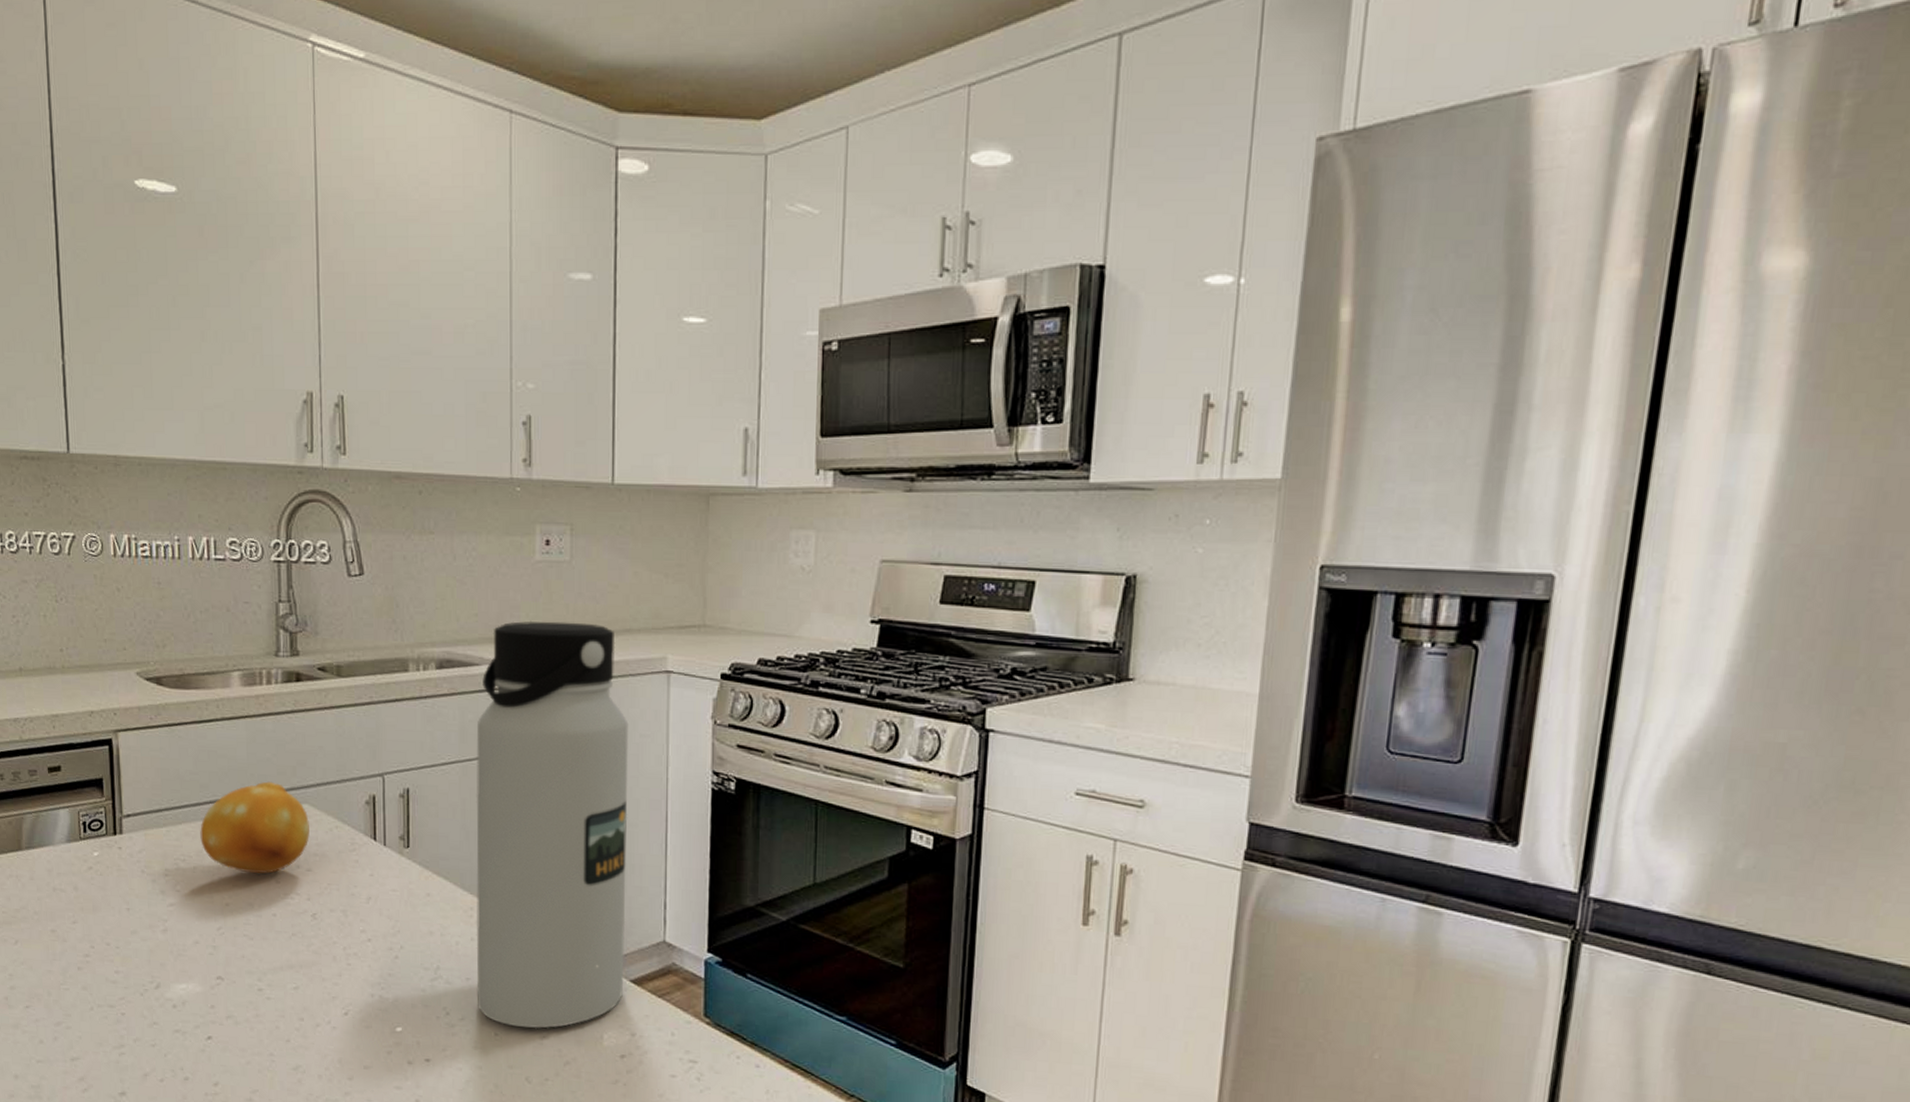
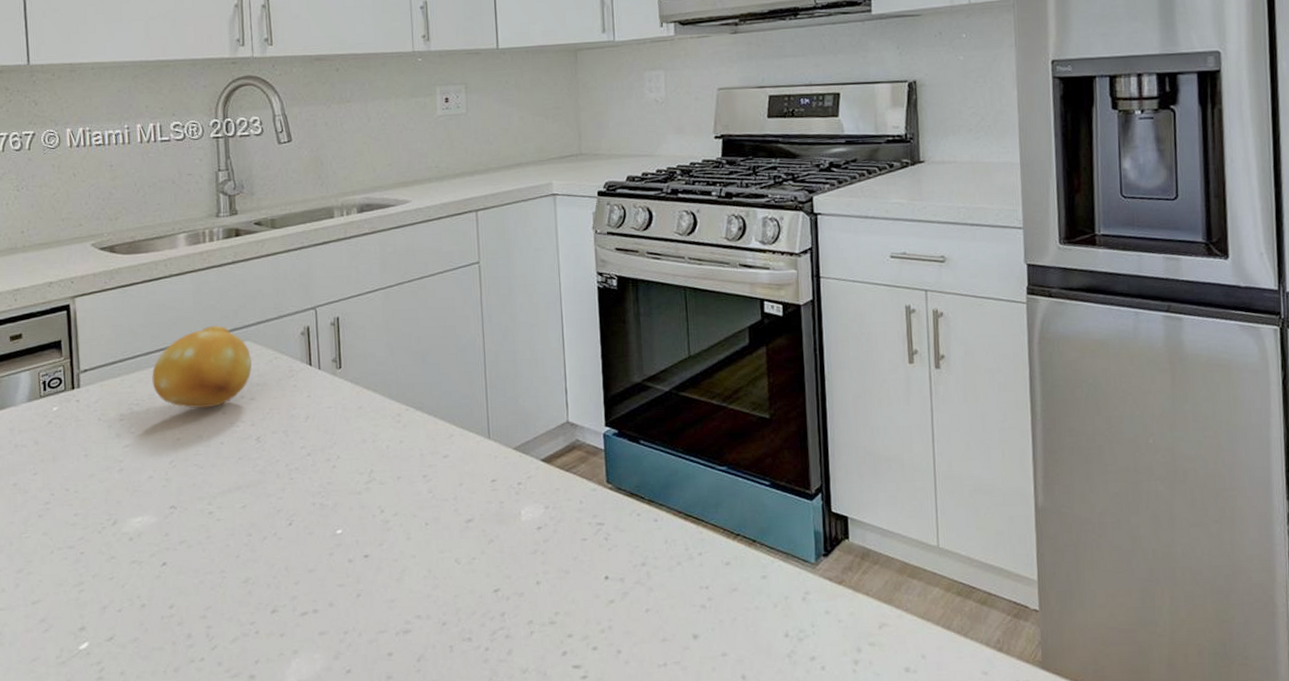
water bottle: present [476,620,629,1029] -> none [395,162,535,515]

